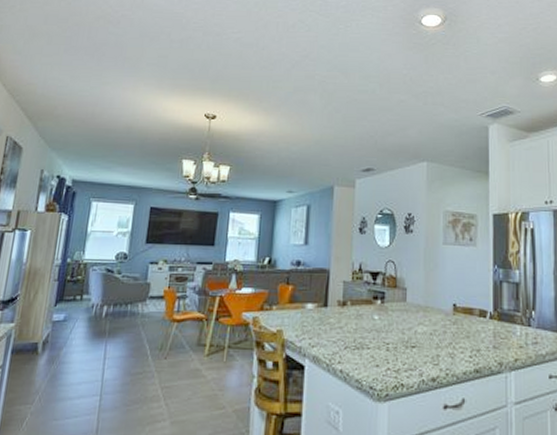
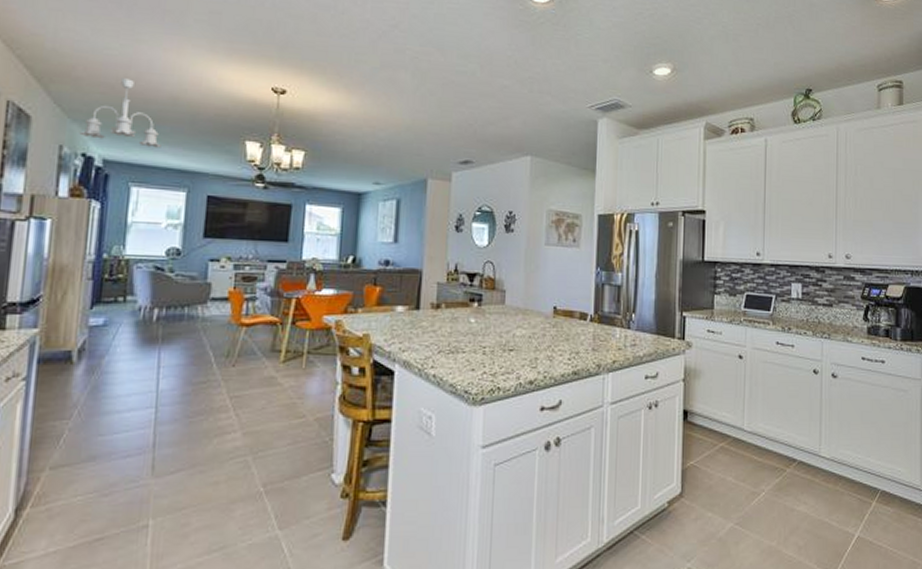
ceiling light fixture: none [56,113,117,169] -> present [79,78,161,148]

